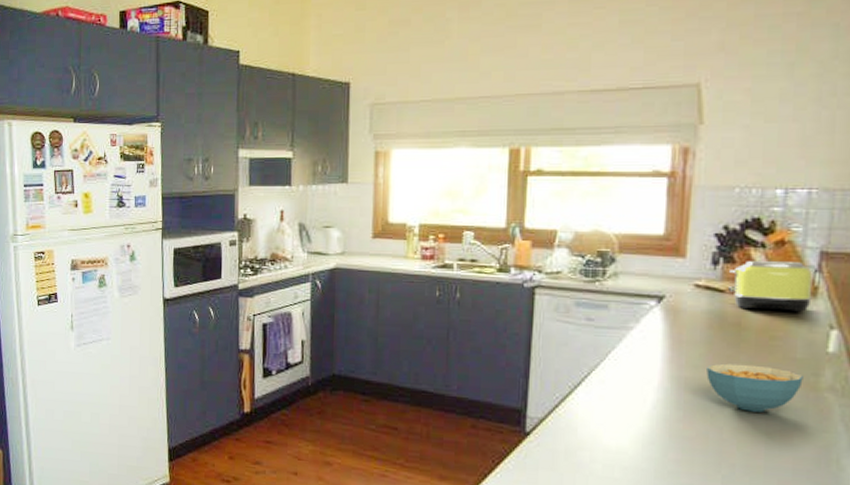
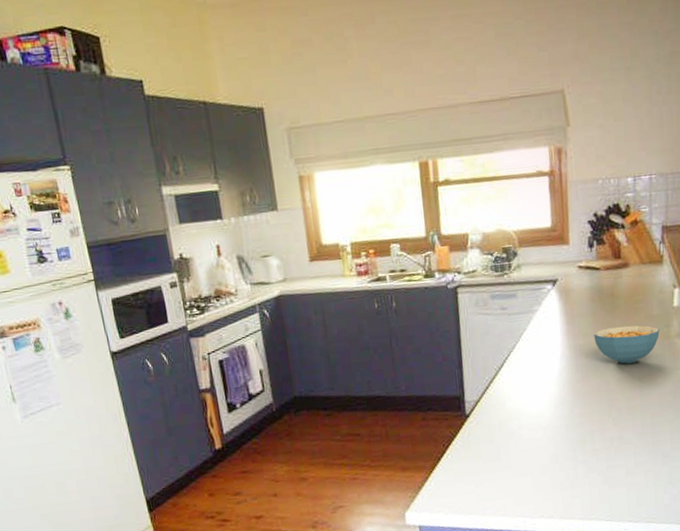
toaster: present [727,260,813,313] -> none [601,236,660,282]

